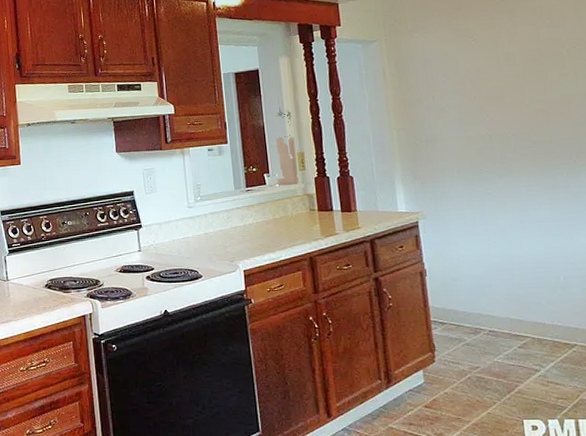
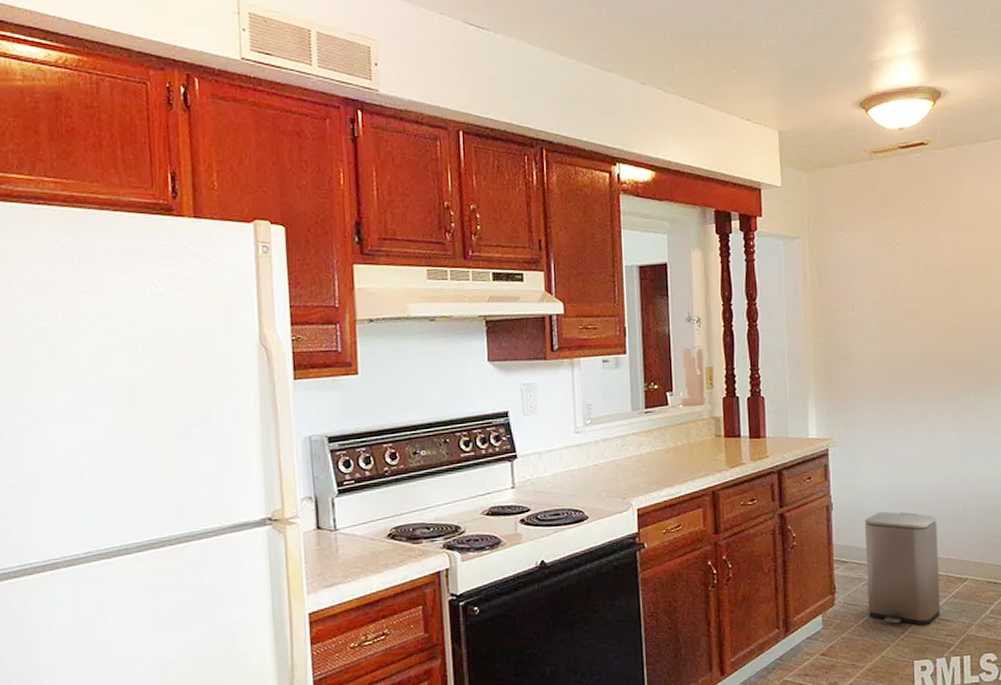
pedal bin: none [459,279,549,388] -> present [864,512,941,626]

